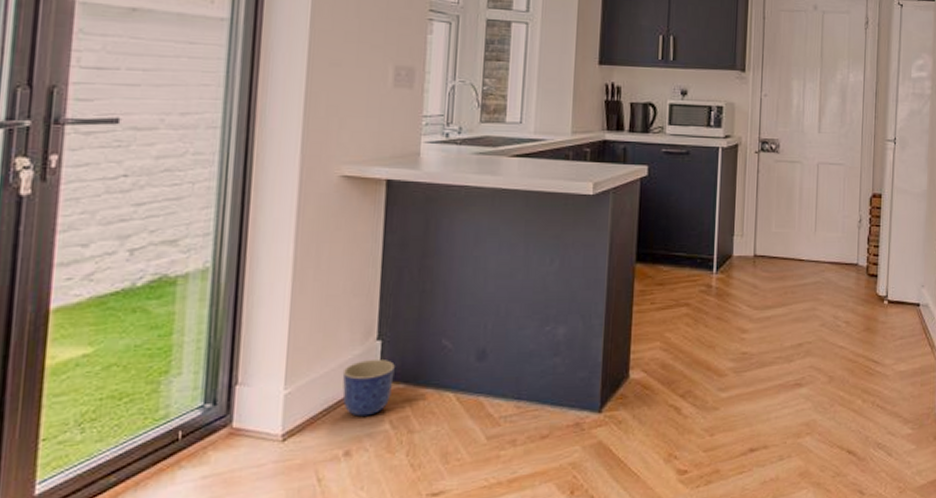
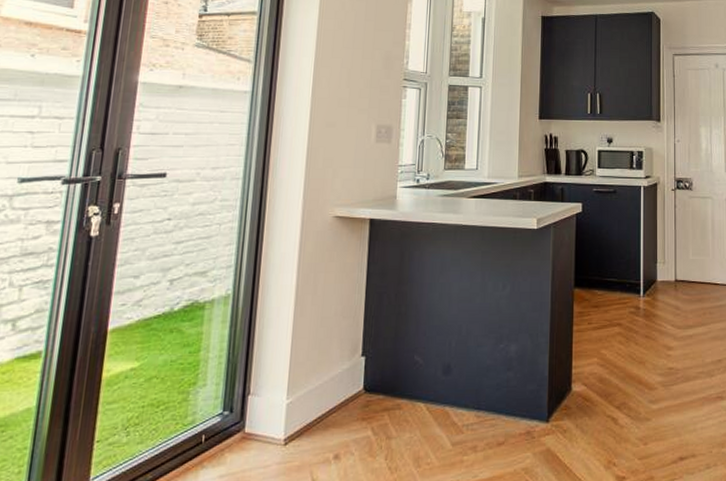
planter: present [342,360,395,417] -> none [333,373,376,424]

